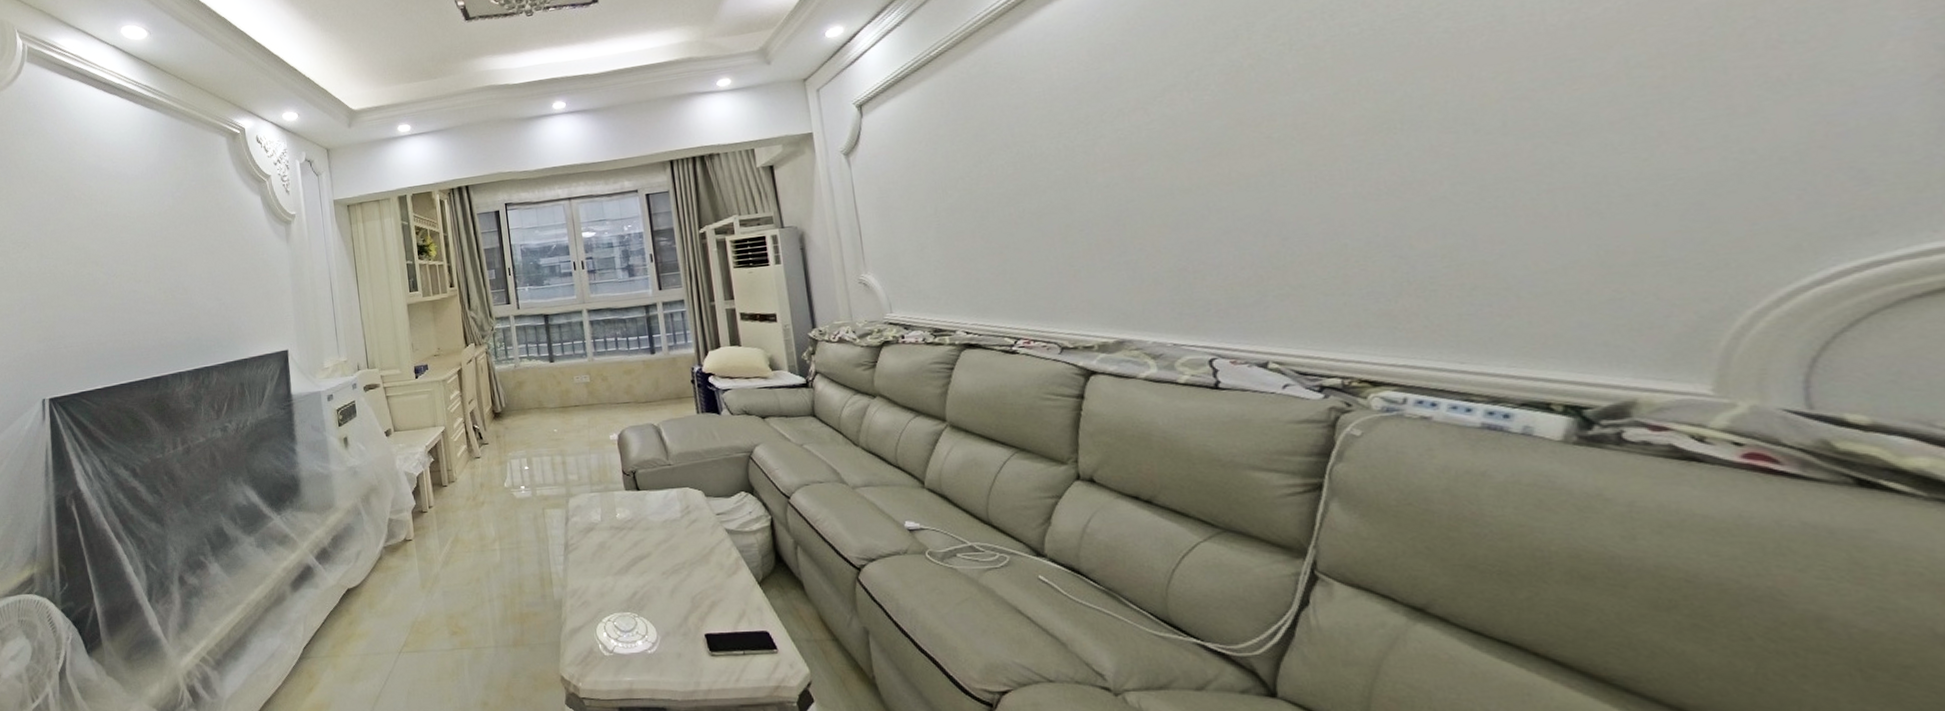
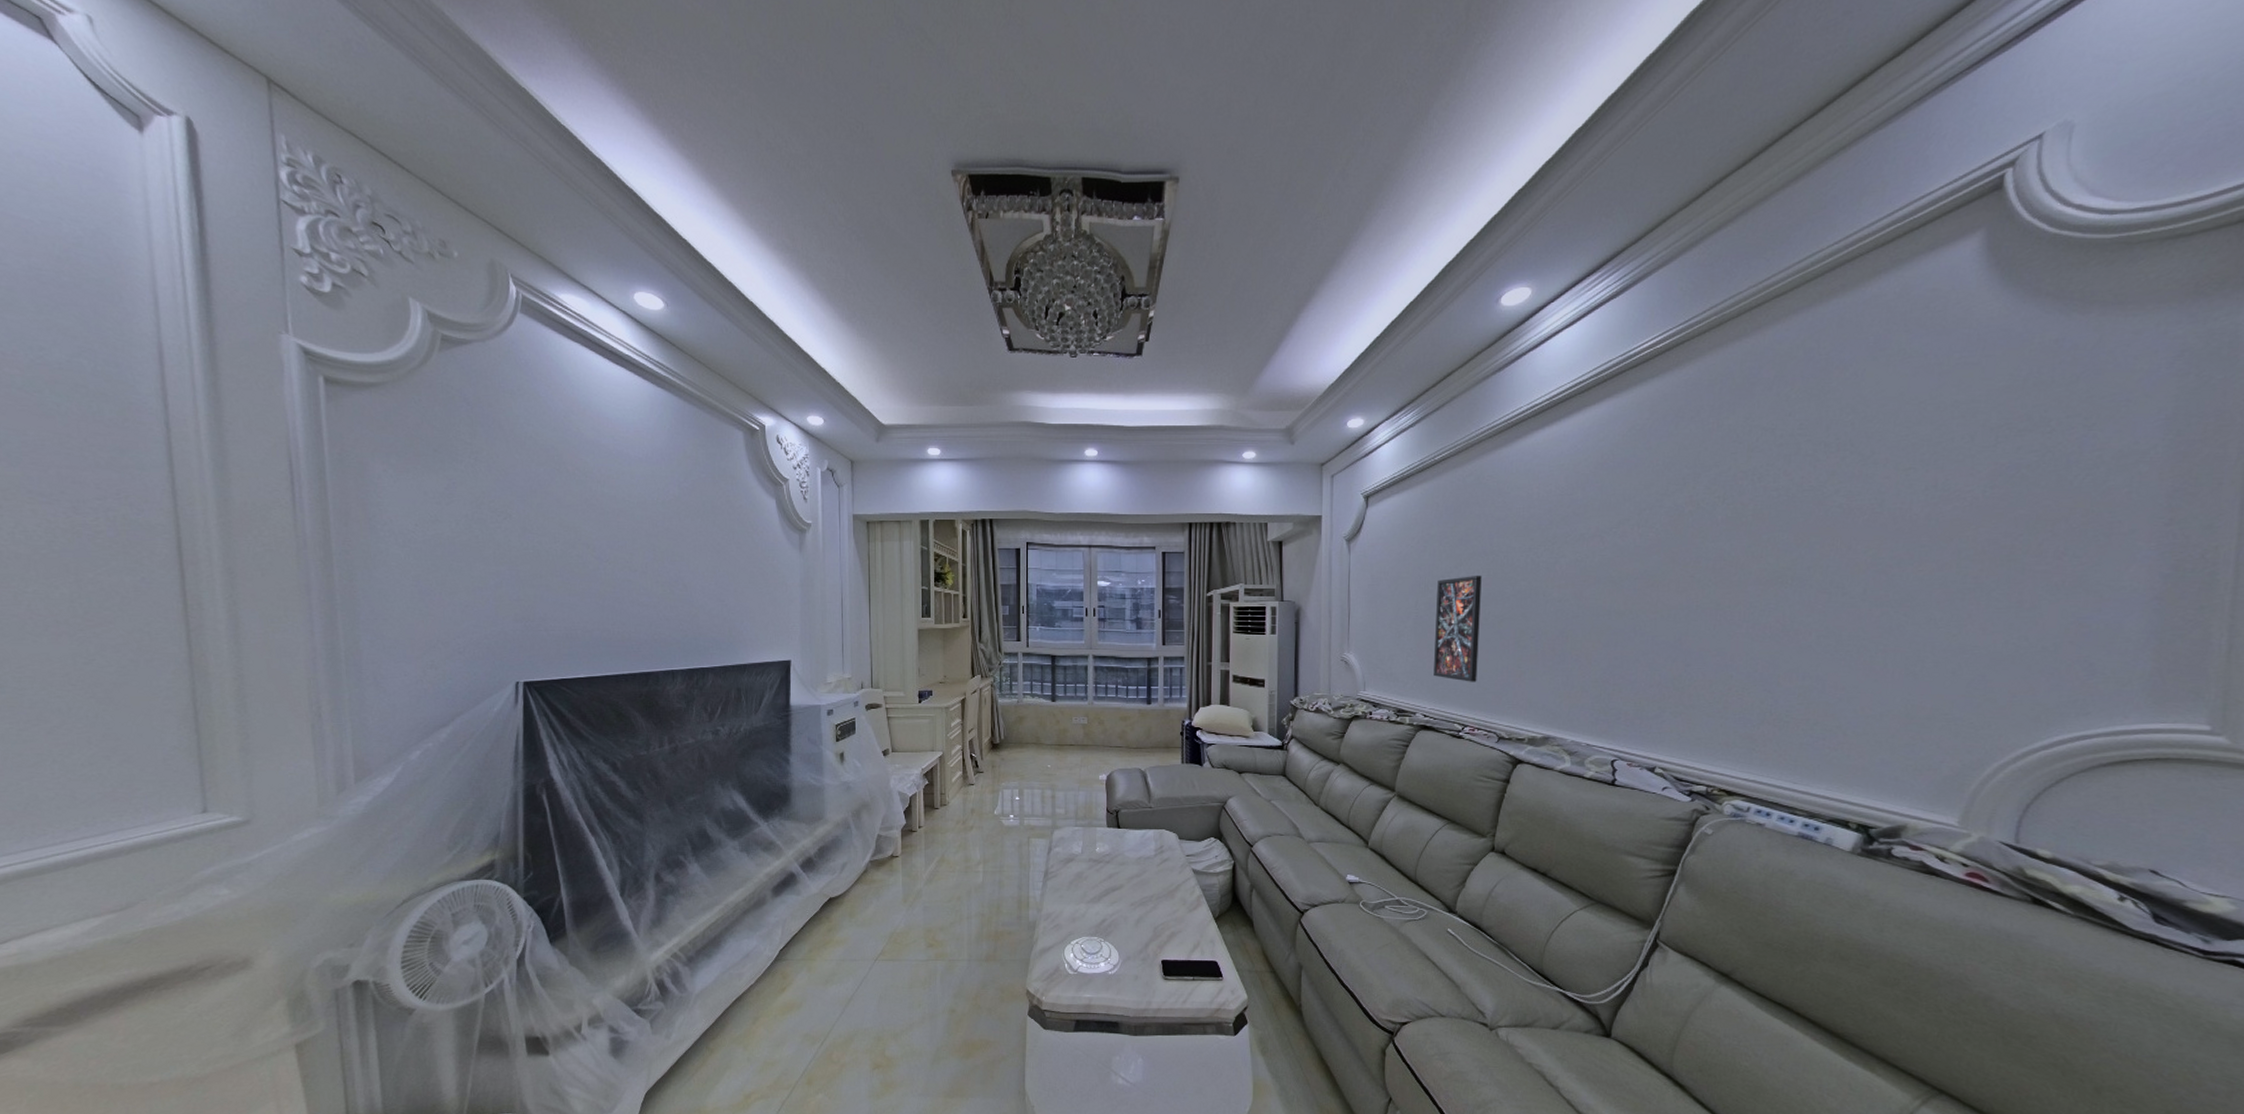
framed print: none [956,170,1023,290] -> present [1434,575,1482,682]

